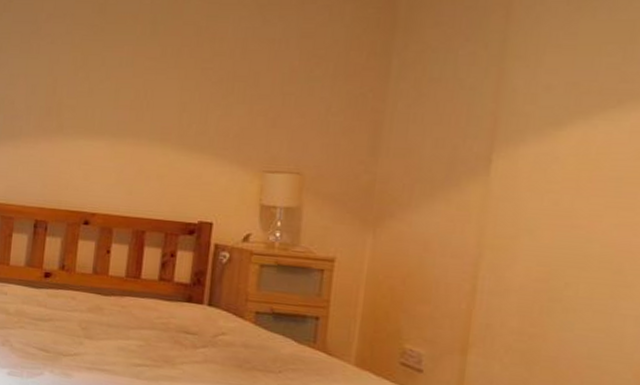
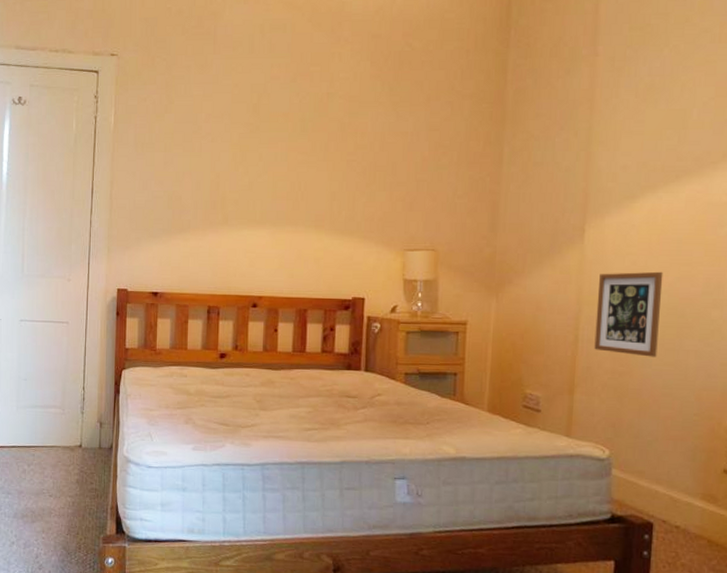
picture frame: none [497,213,595,320] -> present [594,271,663,357]

